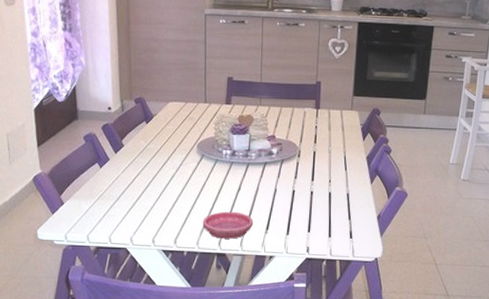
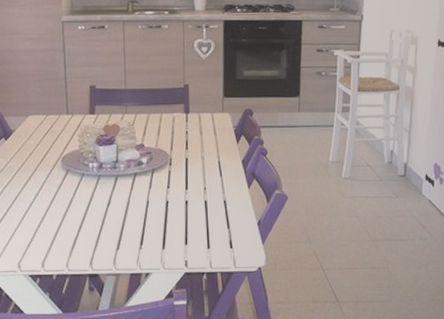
saucer: present [202,211,253,239] -> none [71,228,126,258]

